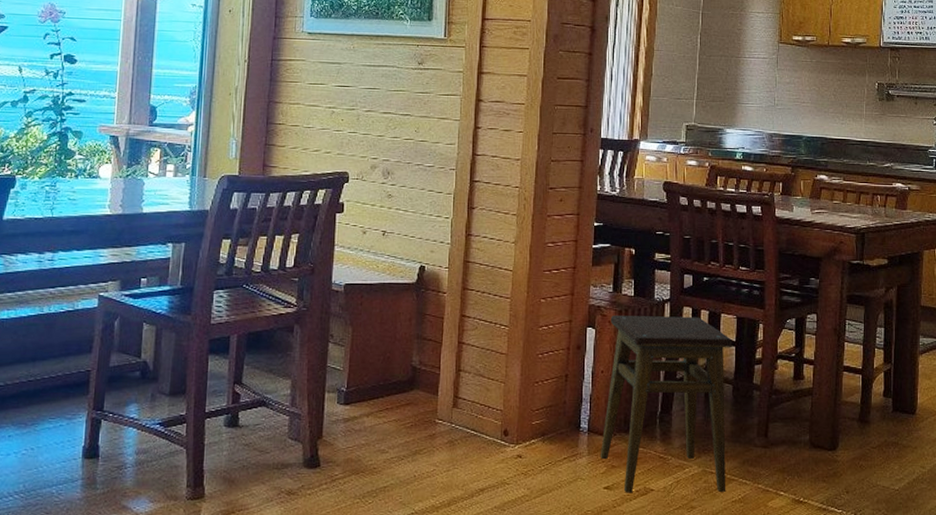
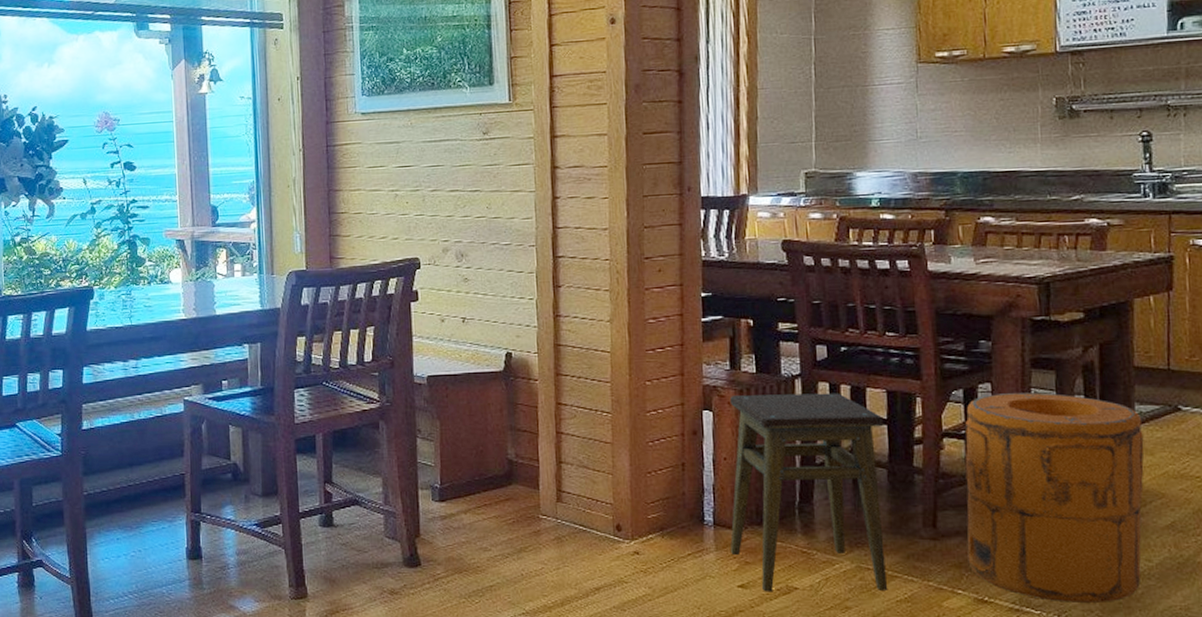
trash can: none [790,323,925,503] -> present [964,392,1144,602]

